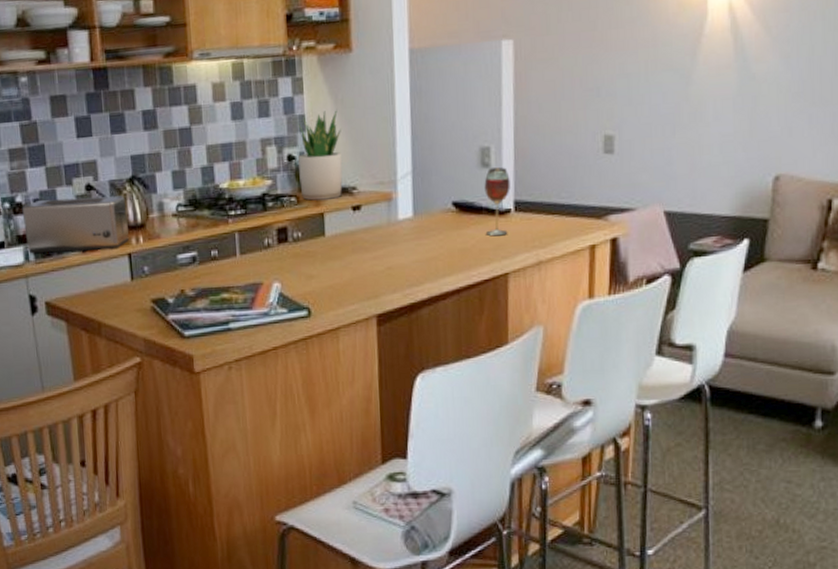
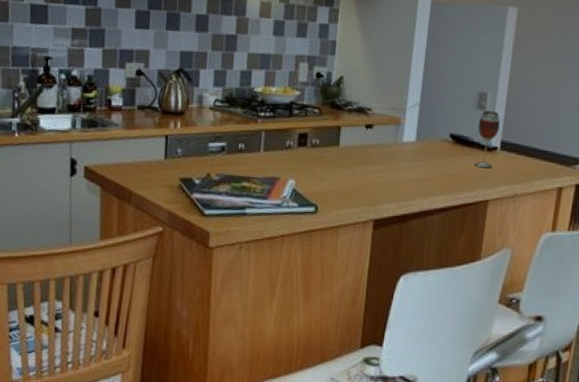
toaster: present [22,196,130,254] -> none [75,77,170,130]
planter: present [298,110,343,201] -> none [324,40,365,116]

